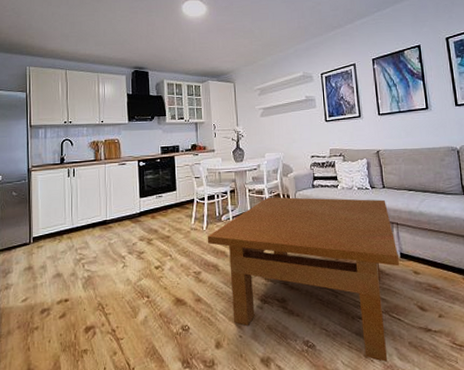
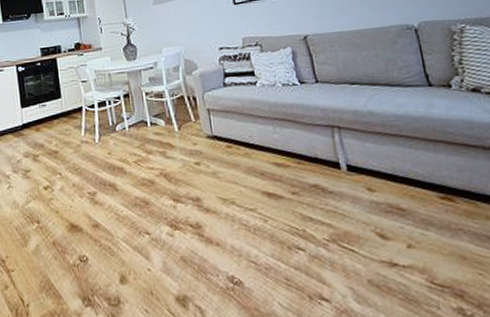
table: present [207,197,400,362] -> none [100,97,347,305]

